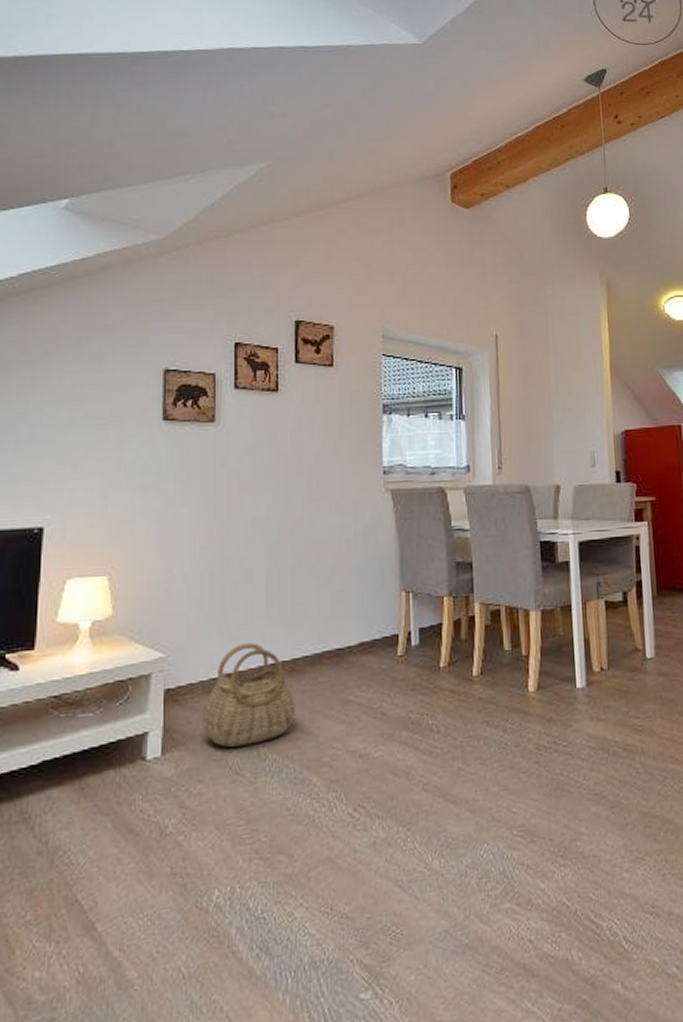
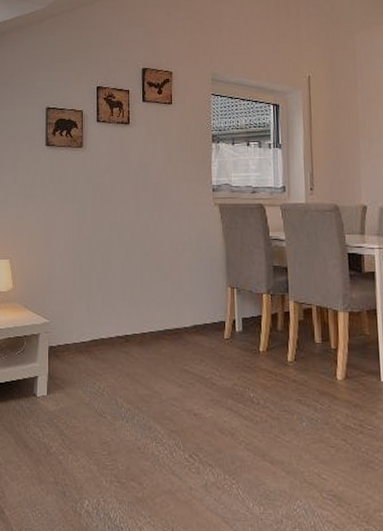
basket: present [201,643,296,747] -> none [74,318,144,395]

